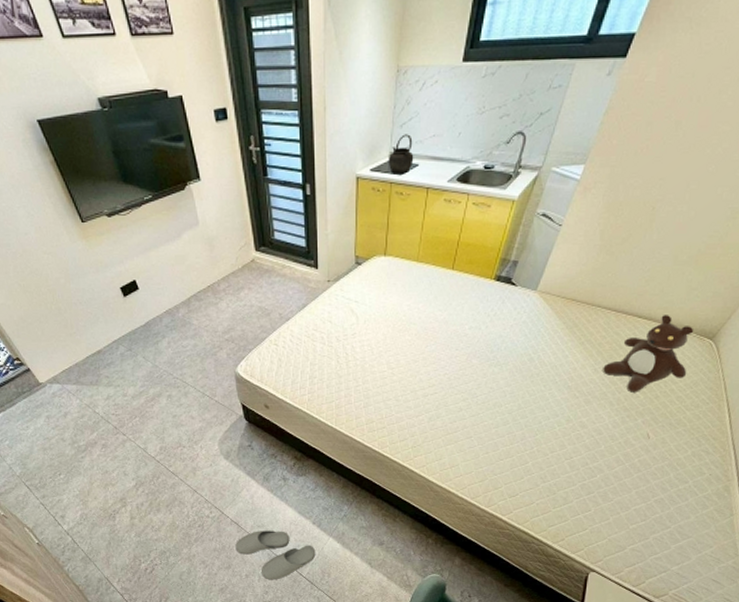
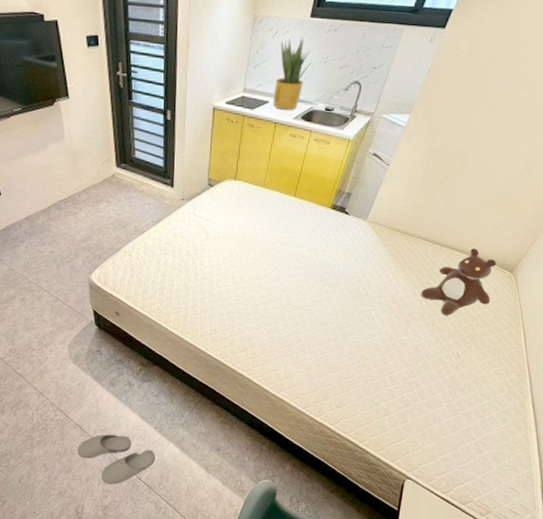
kettle: present [388,134,414,174] -> none [242,74,265,109]
planter: none [423,85,467,172] -> present [272,36,312,110]

